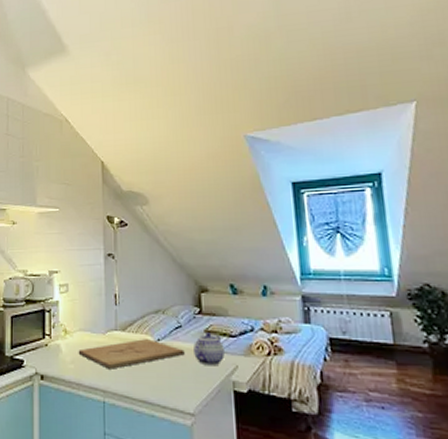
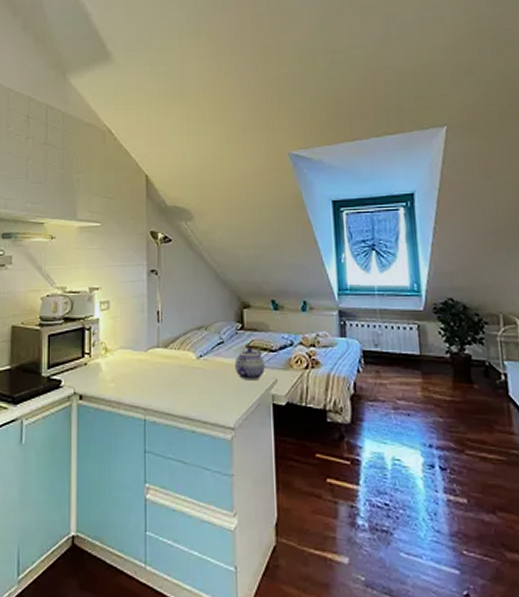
cutting board: present [78,339,185,369] -> none [119,356,226,387]

